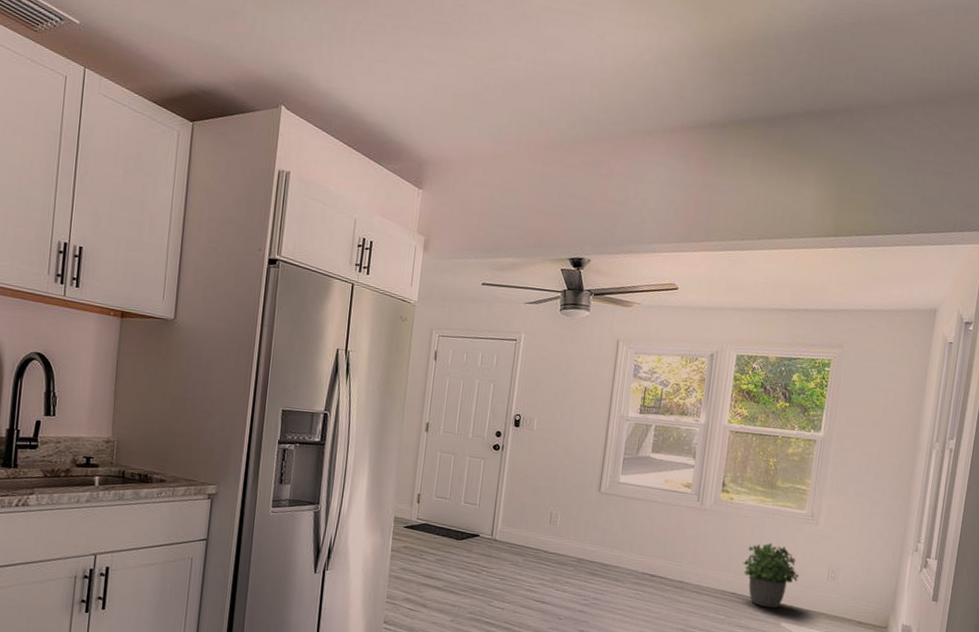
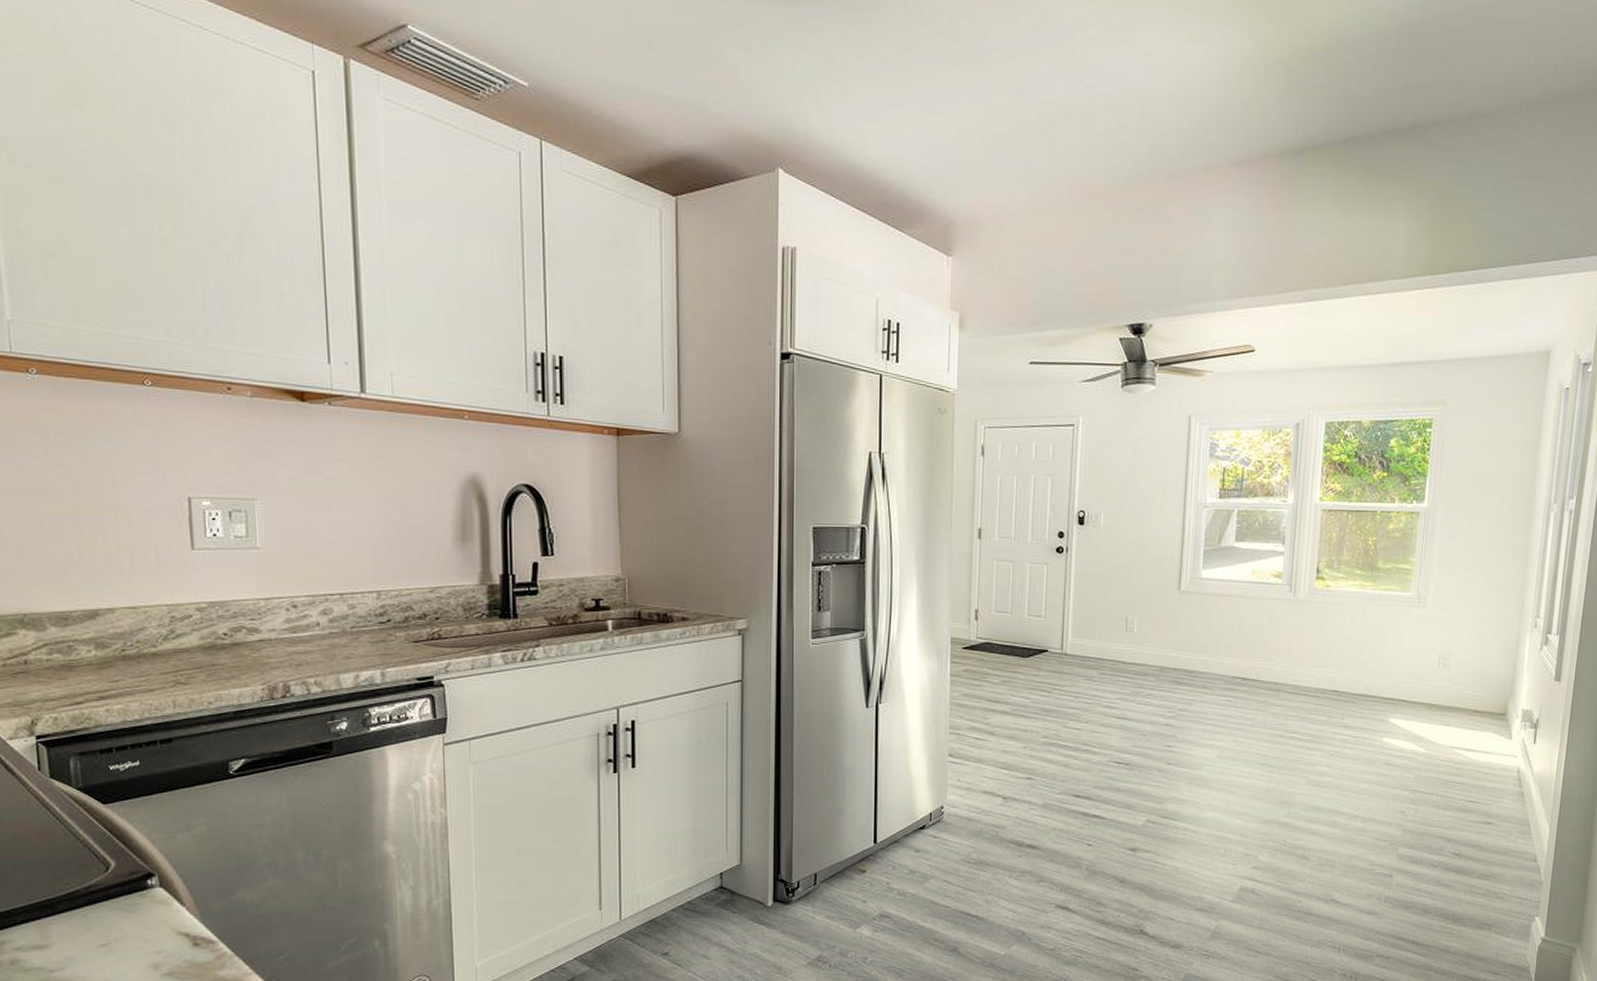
potted plant: present [743,543,799,609] -> none [1343,632,1407,704]

